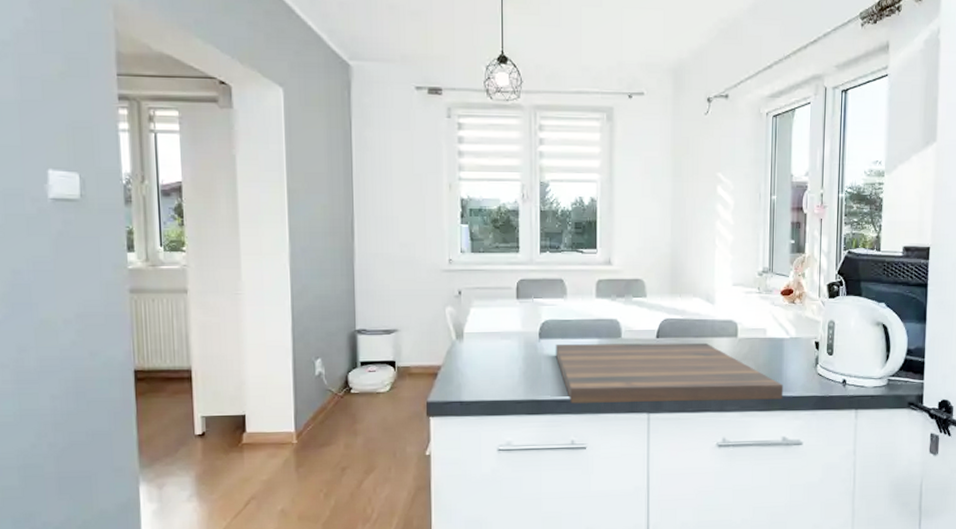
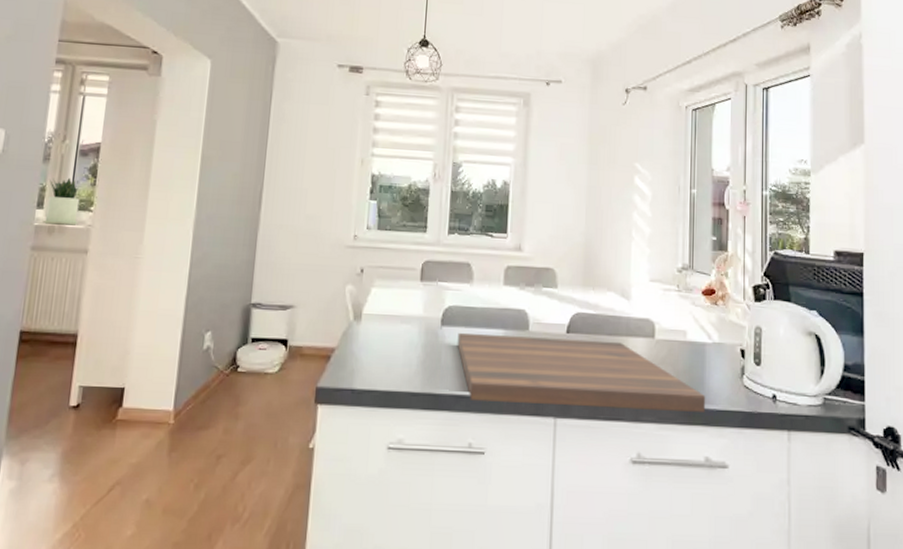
planter: none [135,219,174,266] -> present [42,177,80,226]

